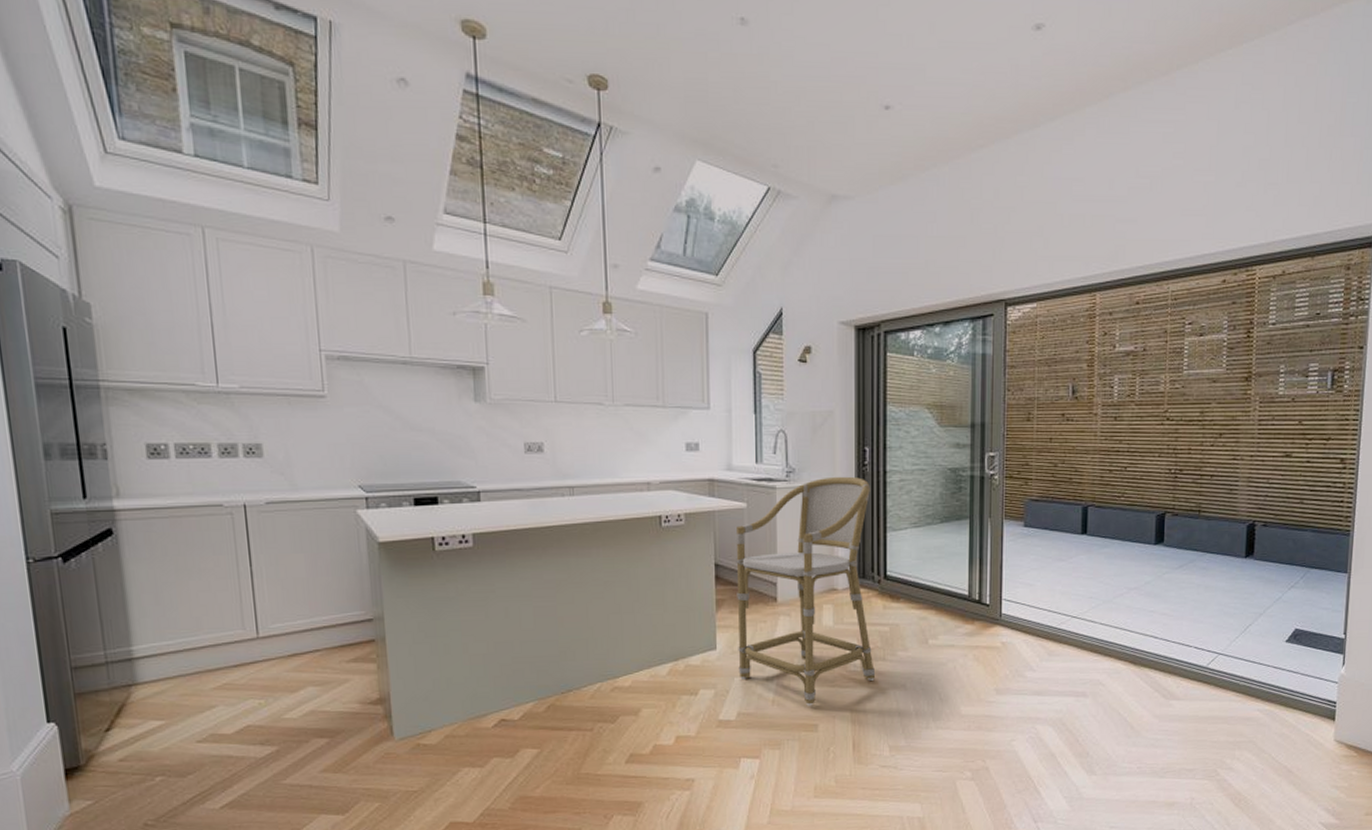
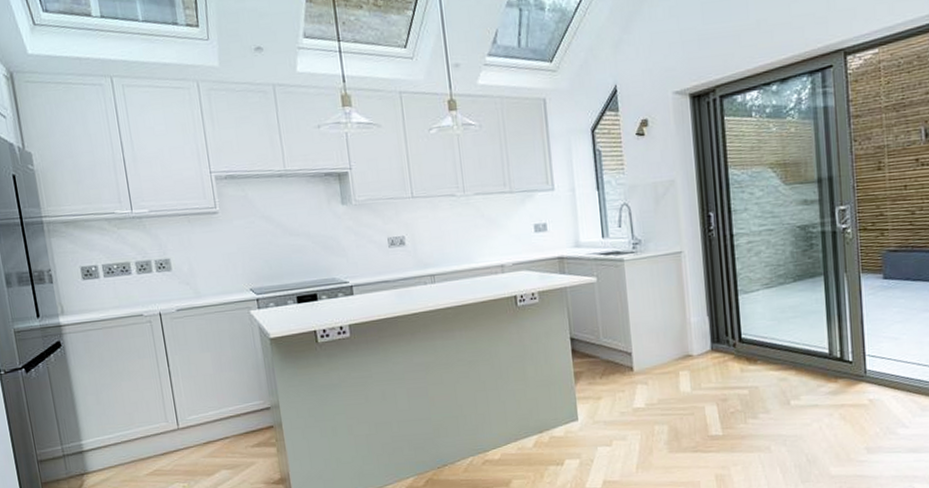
bar stool: present [735,476,876,706] -> none [588,242,739,472]

